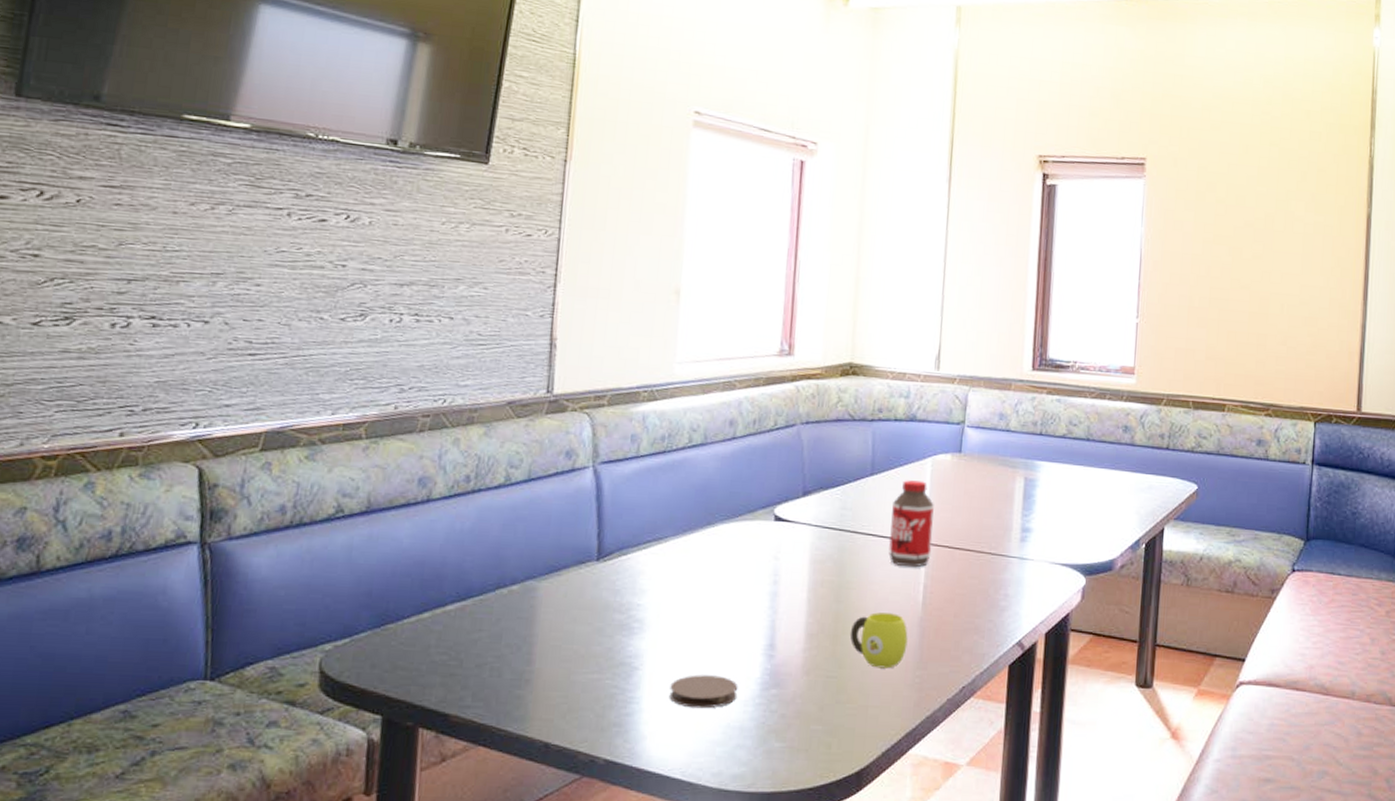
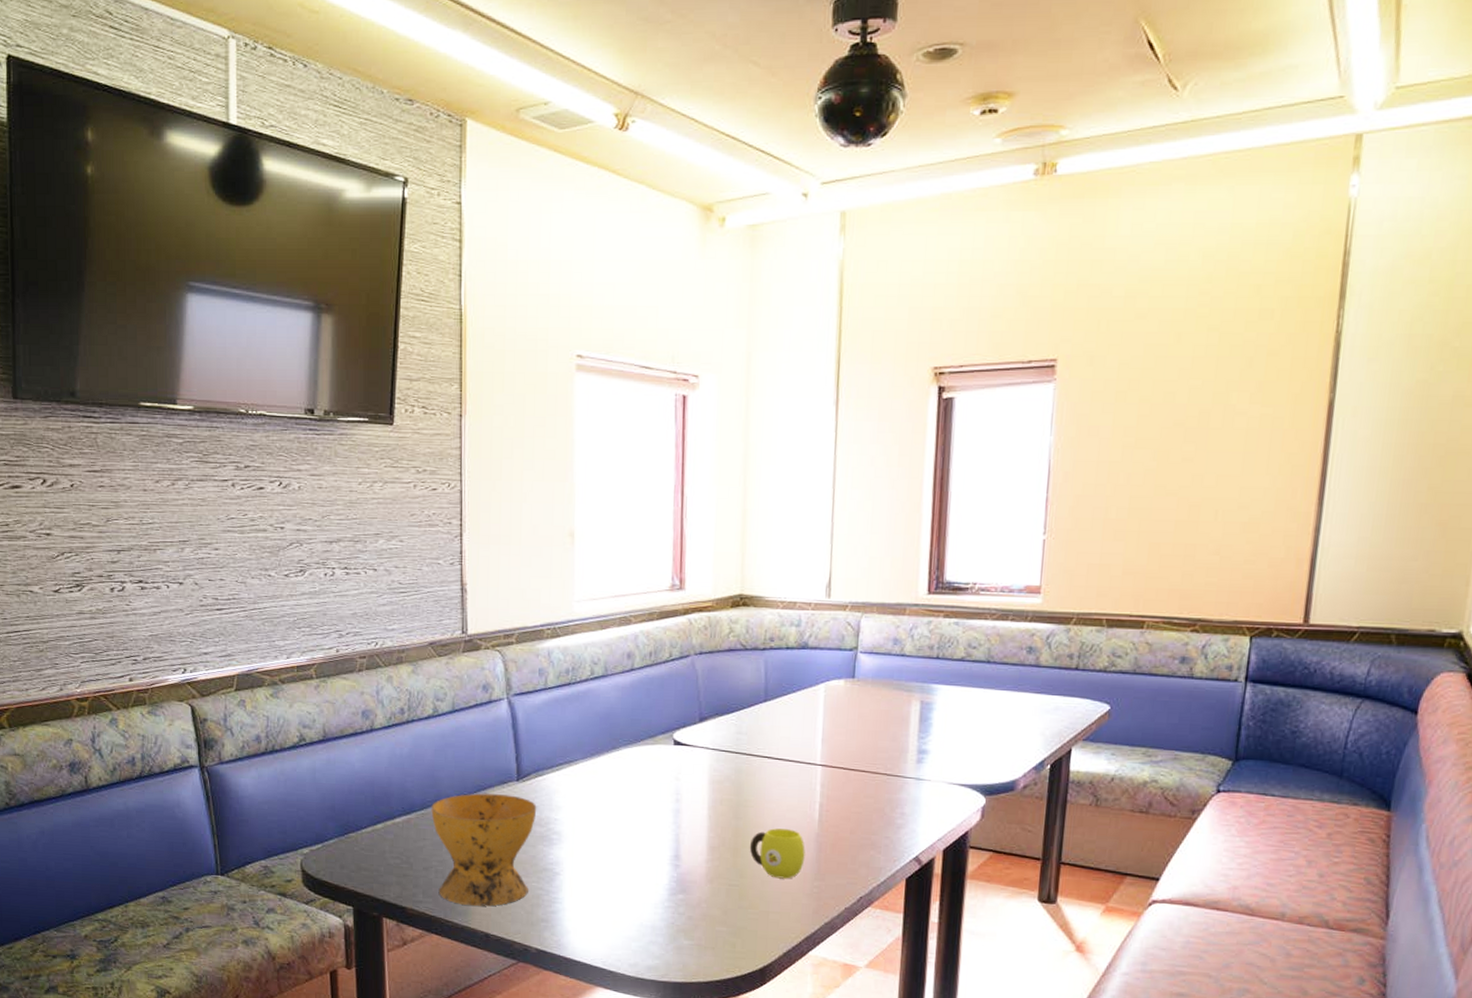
bowl: none [491,575,618,710] -> present [431,793,537,907]
coaster: present [669,674,738,709] -> none [588,880,648,910]
bottle: present [888,480,934,568] -> none [783,705,828,788]

